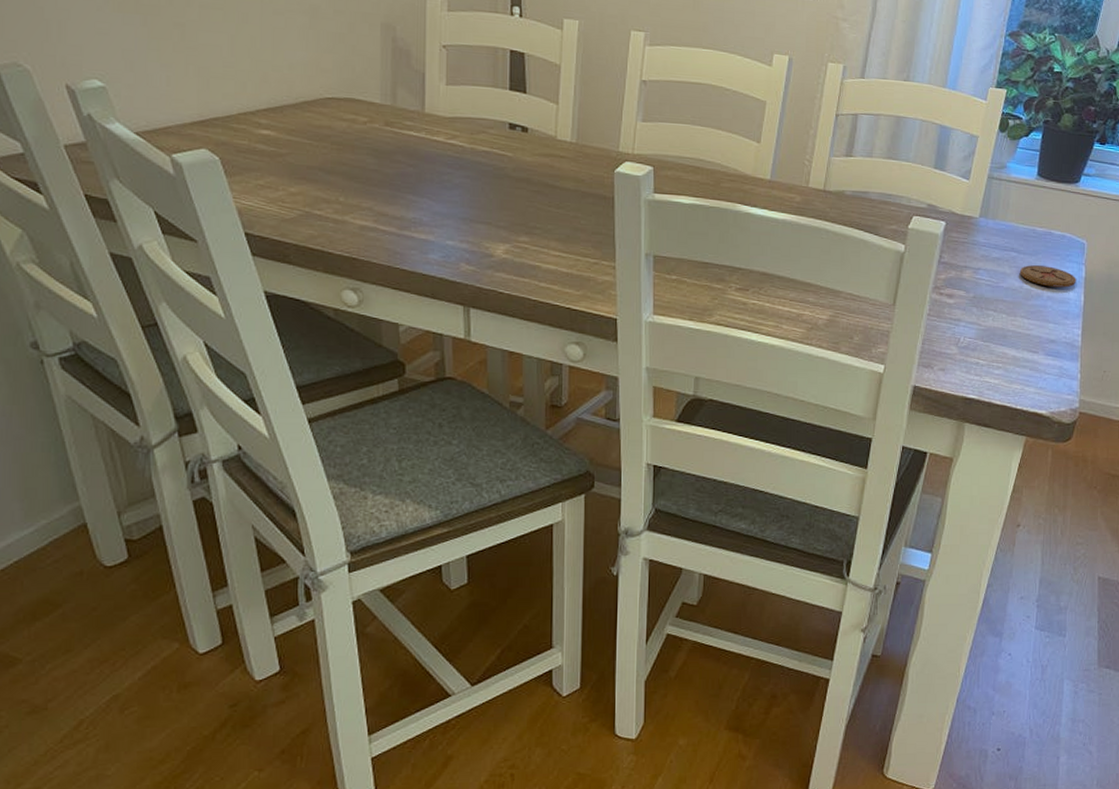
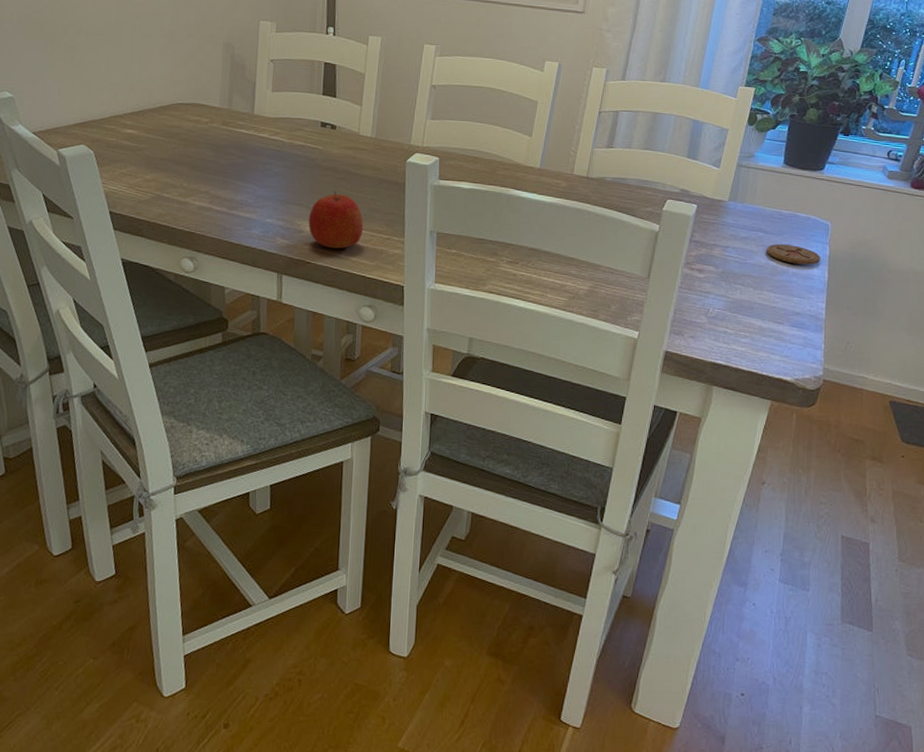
apple: none [498,206,566,276] -> present [308,190,364,249]

